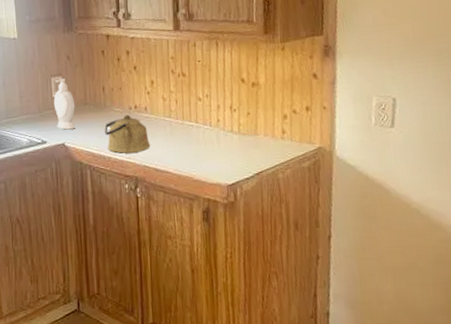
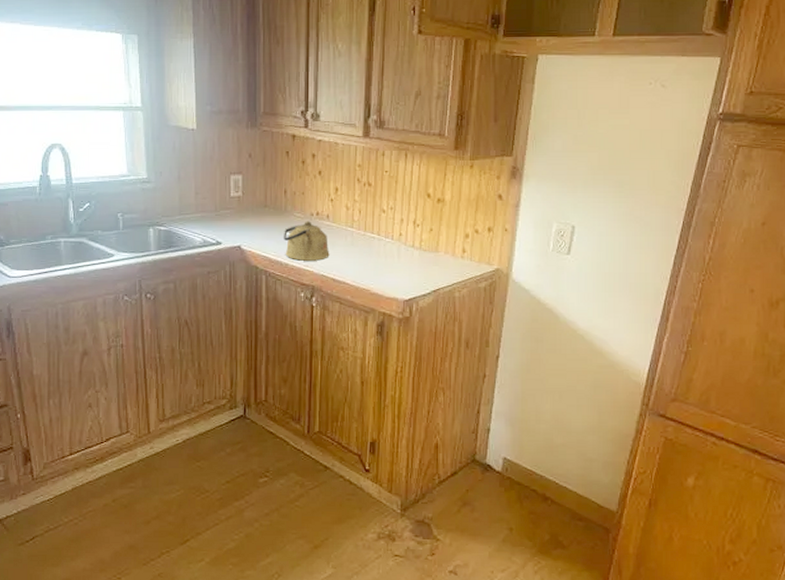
soap bottle: present [53,78,76,130] -> none [231,177,254,232]

